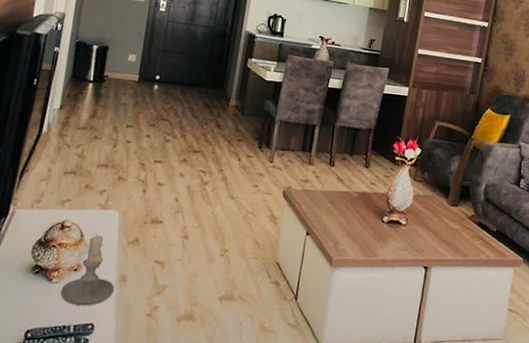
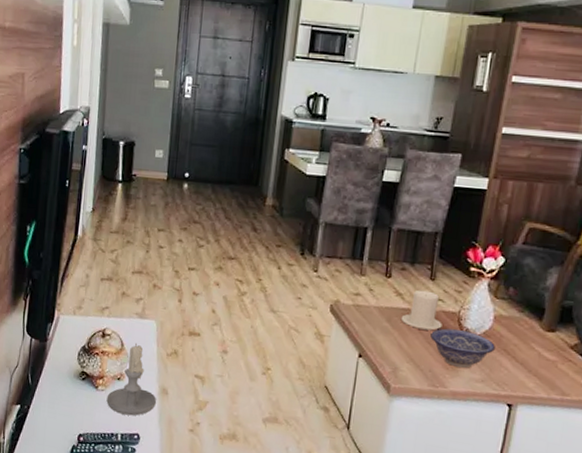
candle: none [341,176,374,209] -> present [400,290,442,331]
decorative bowl: none [365,207,415,239] -> present [430,328,495,368]

